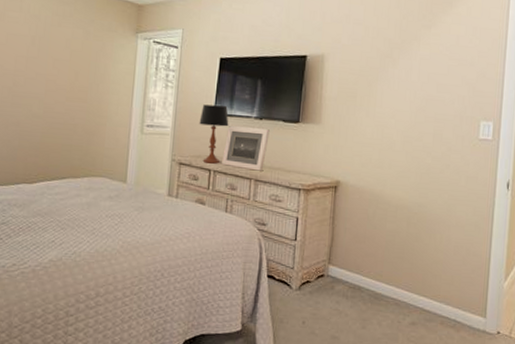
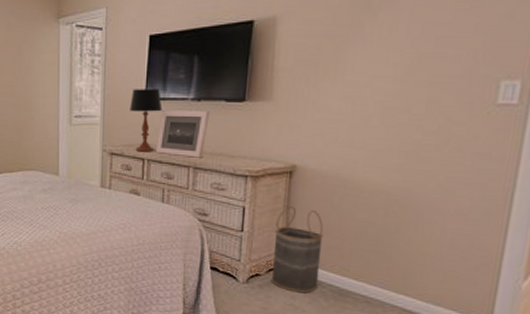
basket: none [319,218,362,298] -> present [270,207,323,294]

